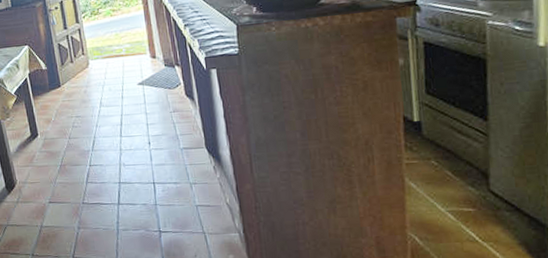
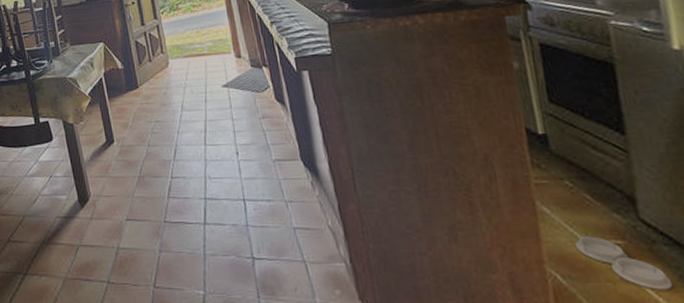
pet bowl: none [433,205,509,247] -> present [574,236,674,290]

